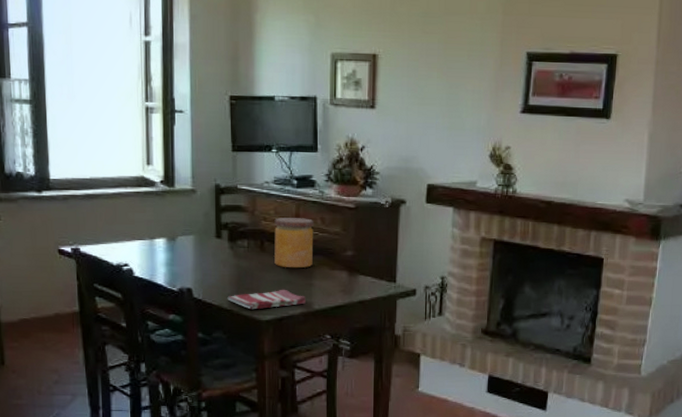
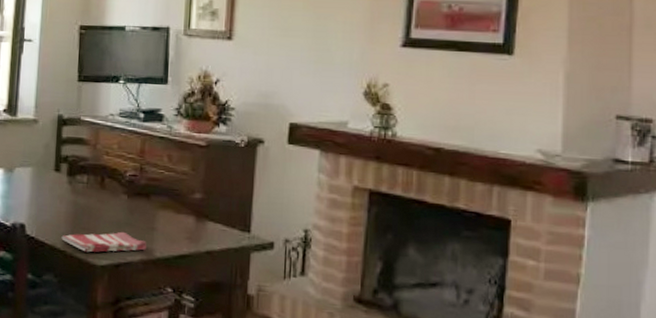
jar: present [274,217,314,269] -> none [114,153,160,210]

